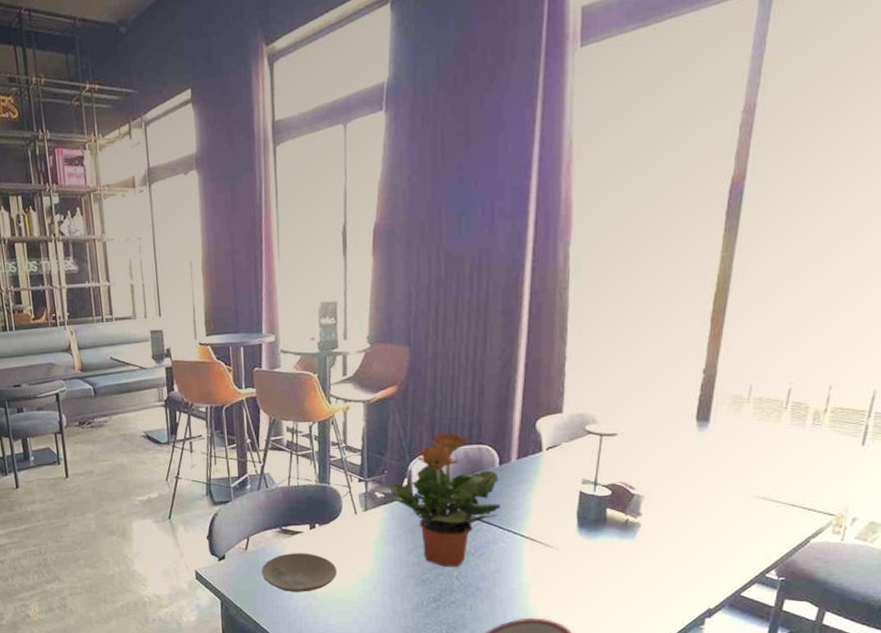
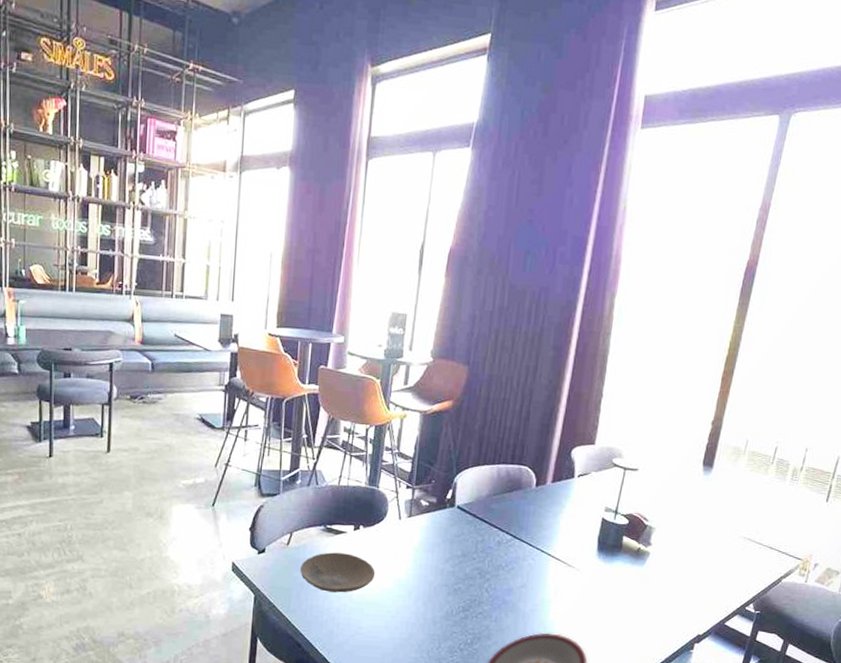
potted plant: present [386,431,500,567] -> none [432,449,534,579]

